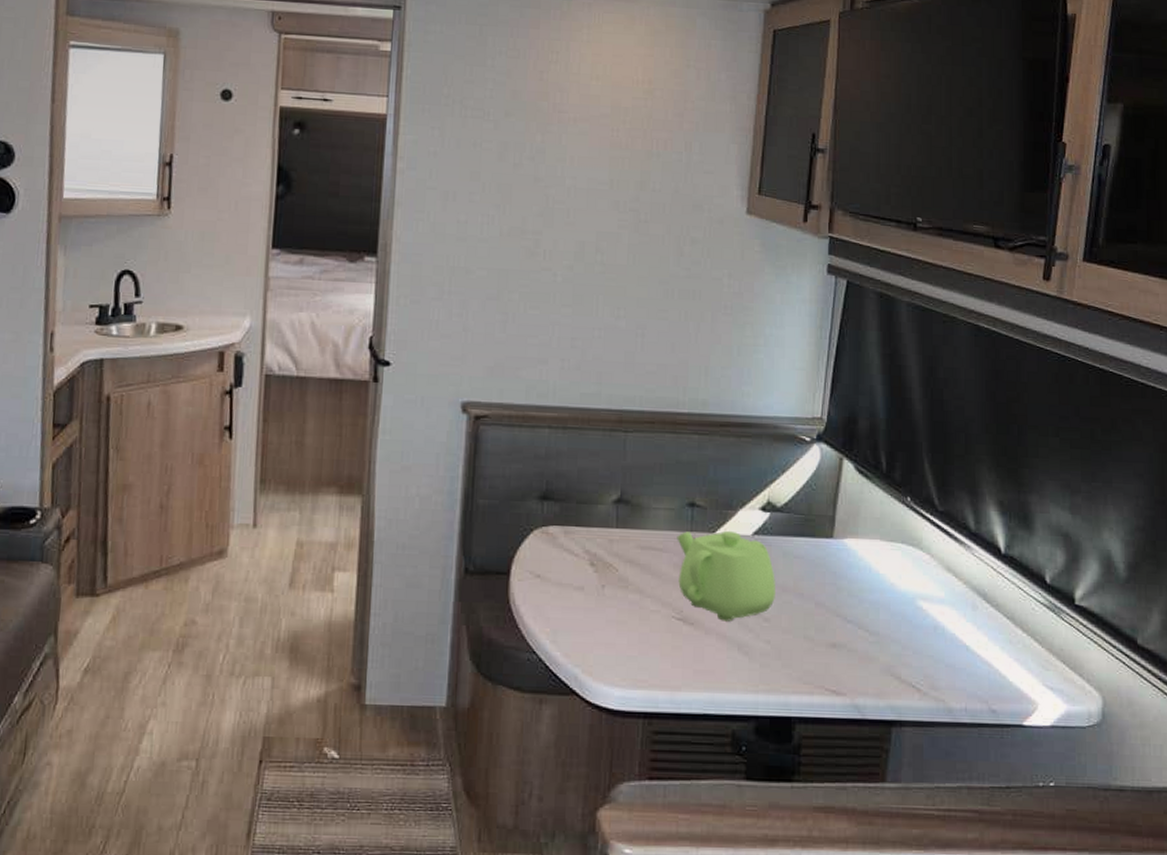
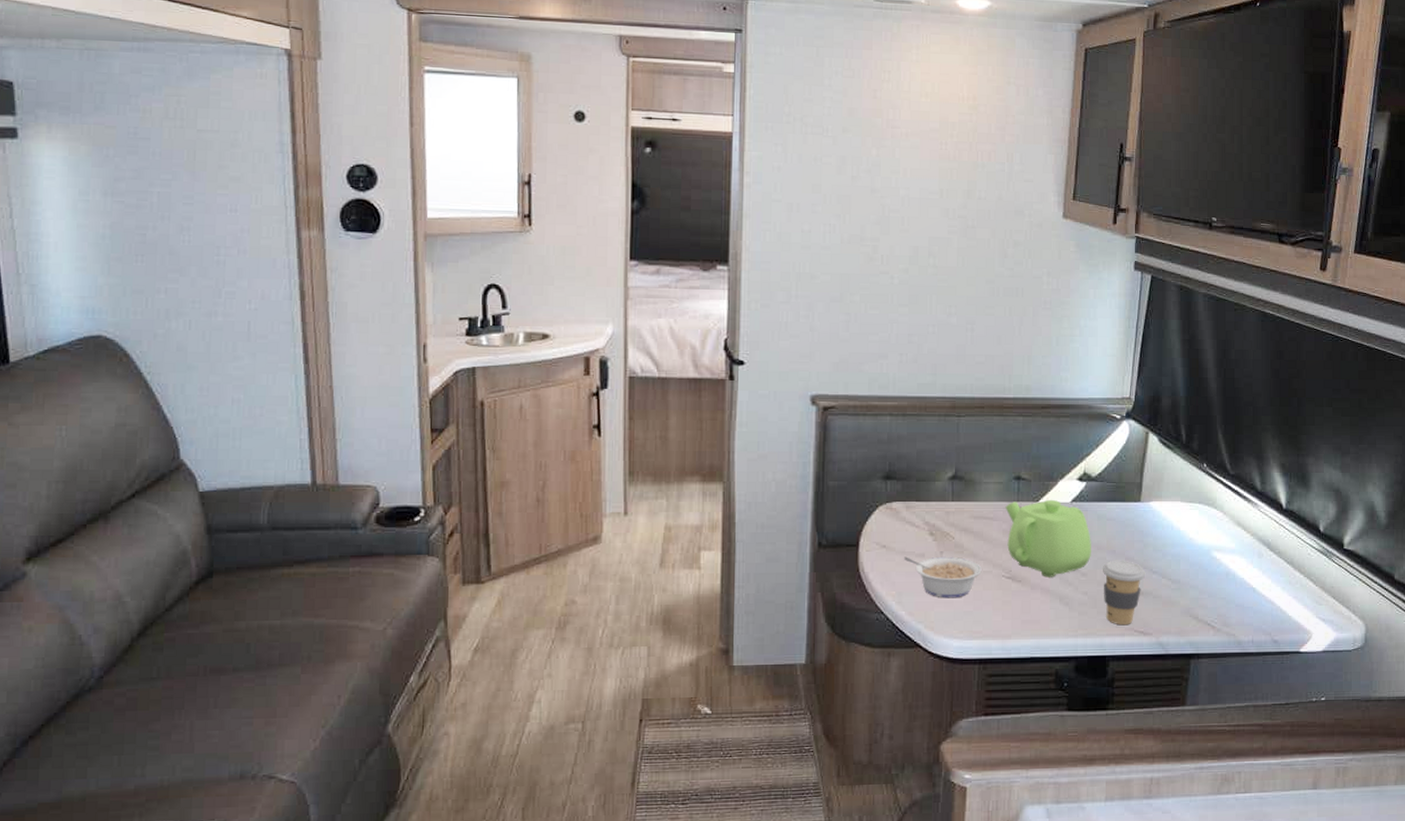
legume: none [561,589,649,640] -> present [904,556,982,599]
coffee cup: none [789,604,839,682] -> present [1103,560,1146,626]

